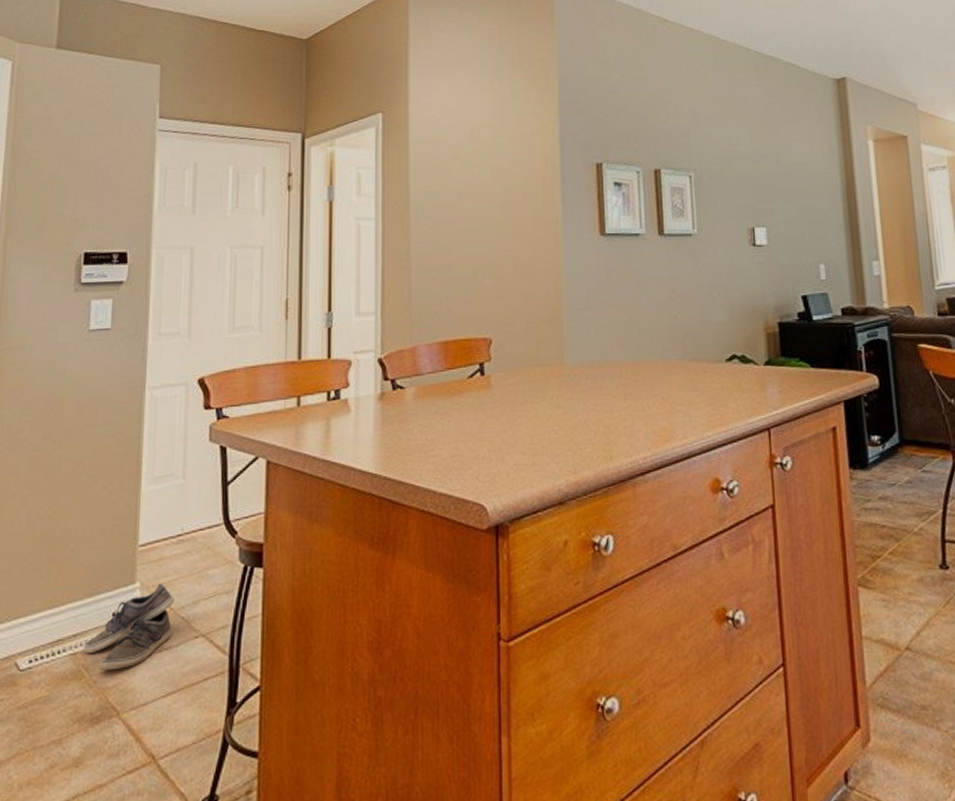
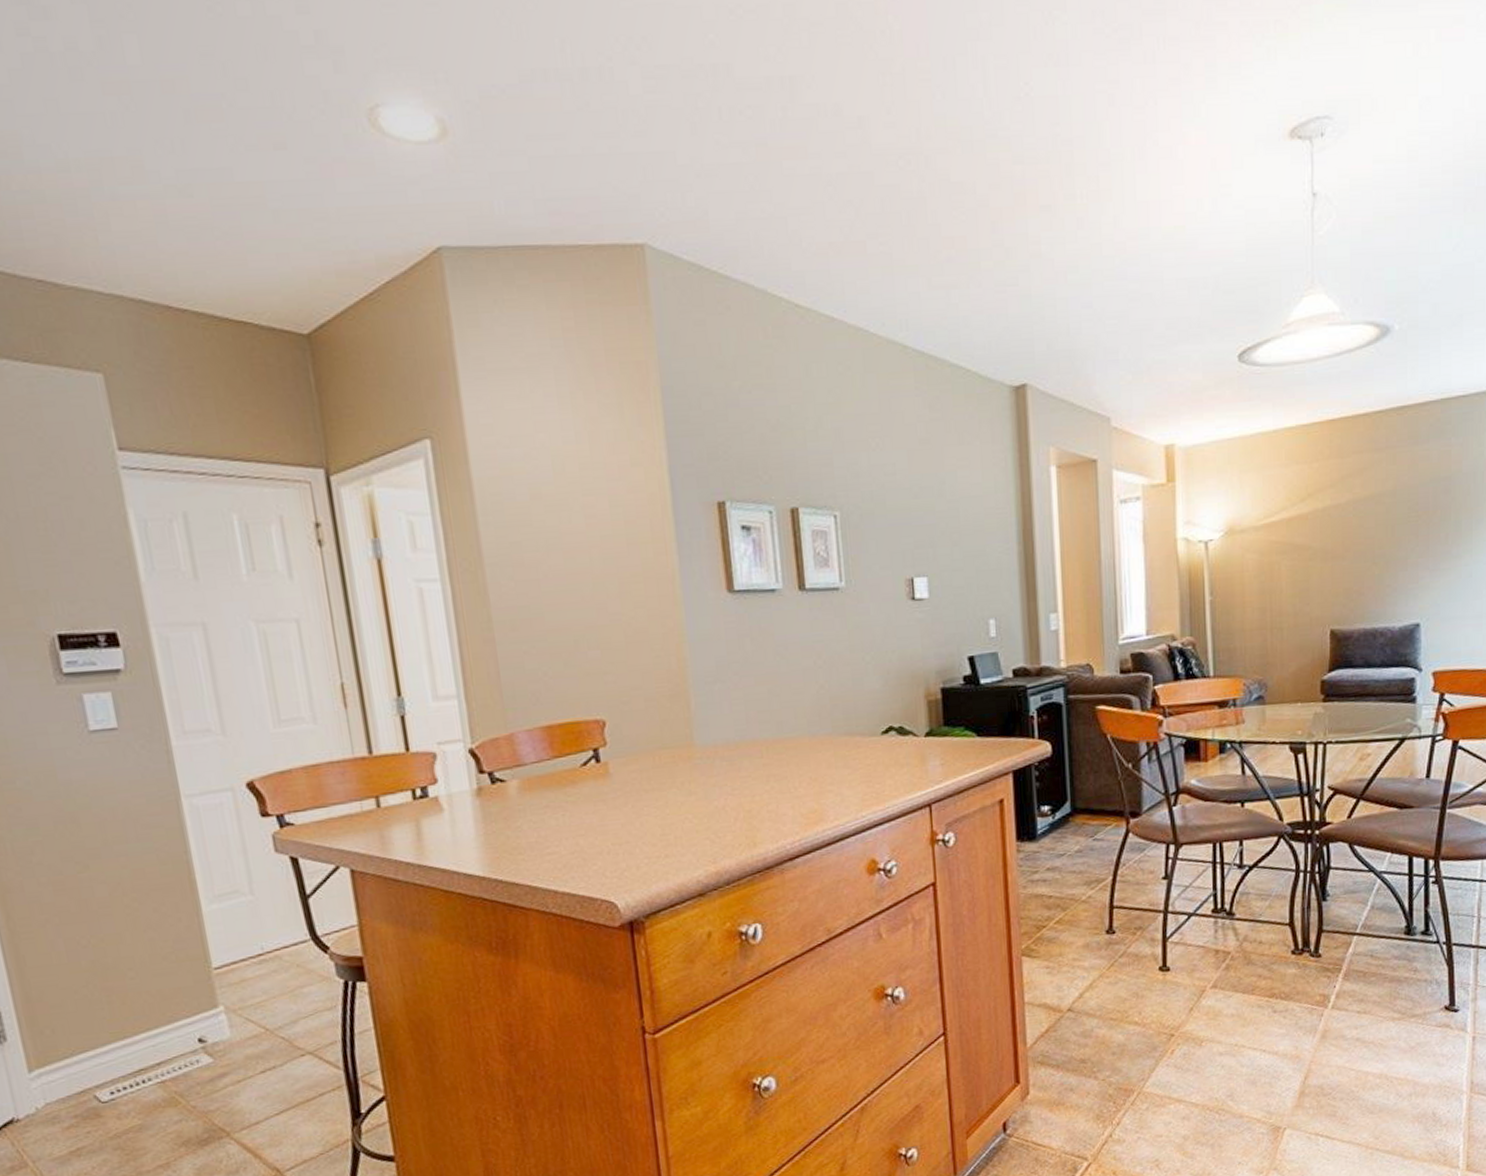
shoe: present [83,583,174,670] -> none [171,1005,273,1095]

